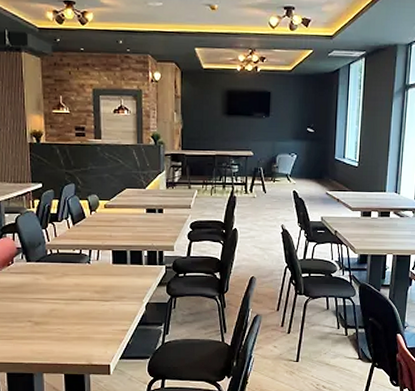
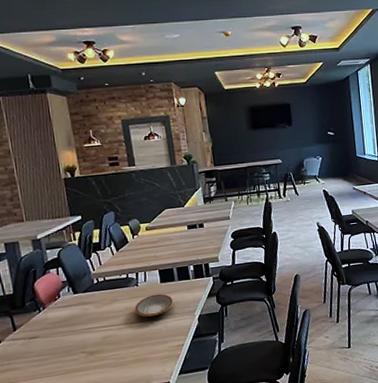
plate: none [84,274,123,296] -> present [135,293,174,317]

